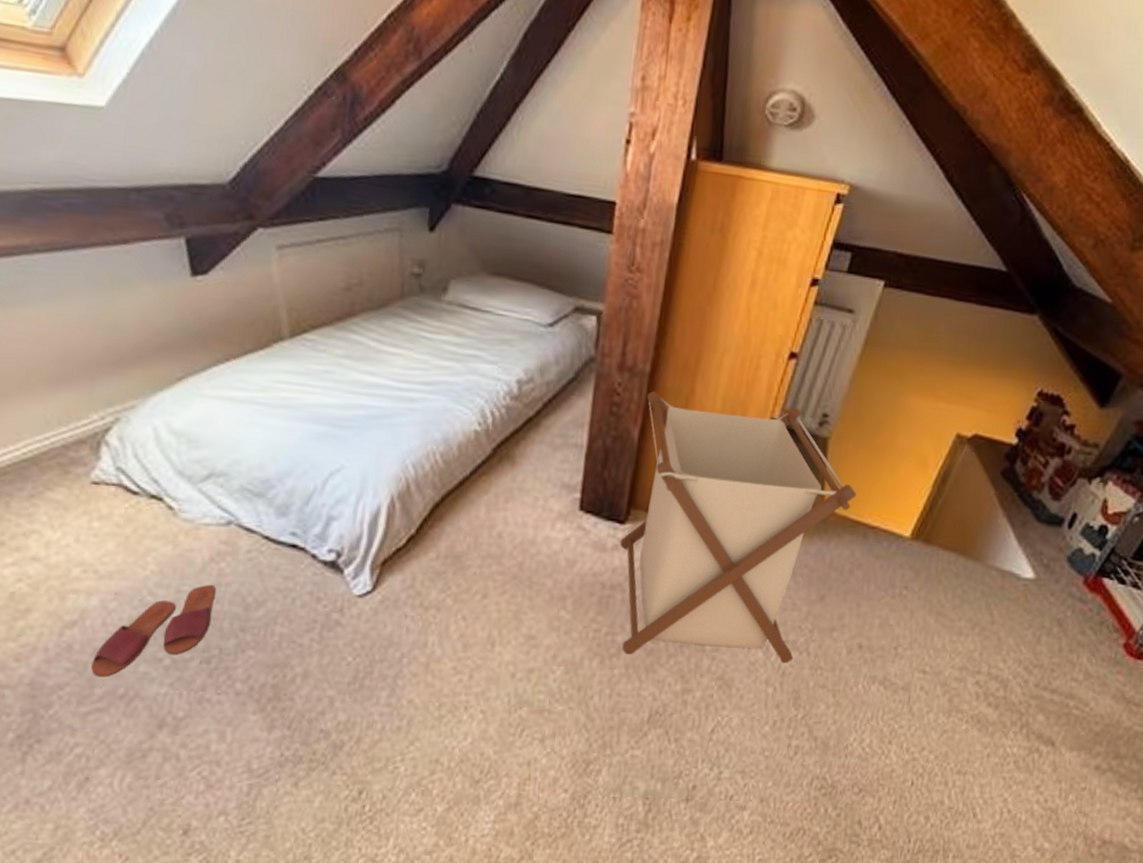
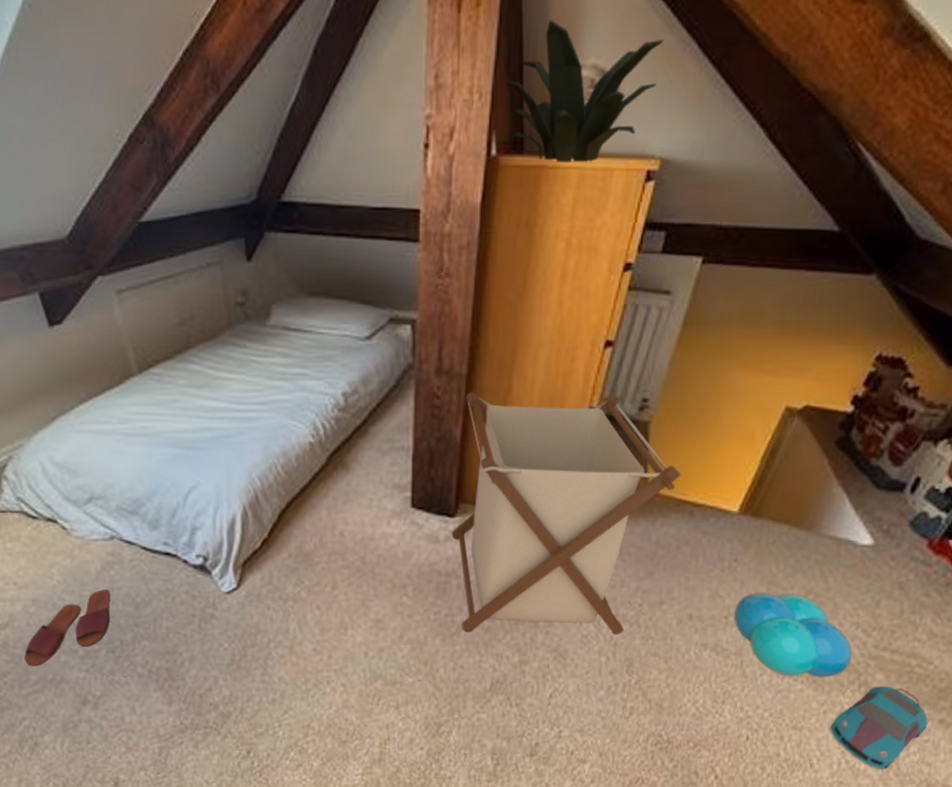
plant: none [710,43,857,179] -> present [506,20,664,163]
ball: none [903,623,1015,718] -> present [734,592,853,678]
toy car: none [993,728,1085,820] -> present [830,686,928,769]

